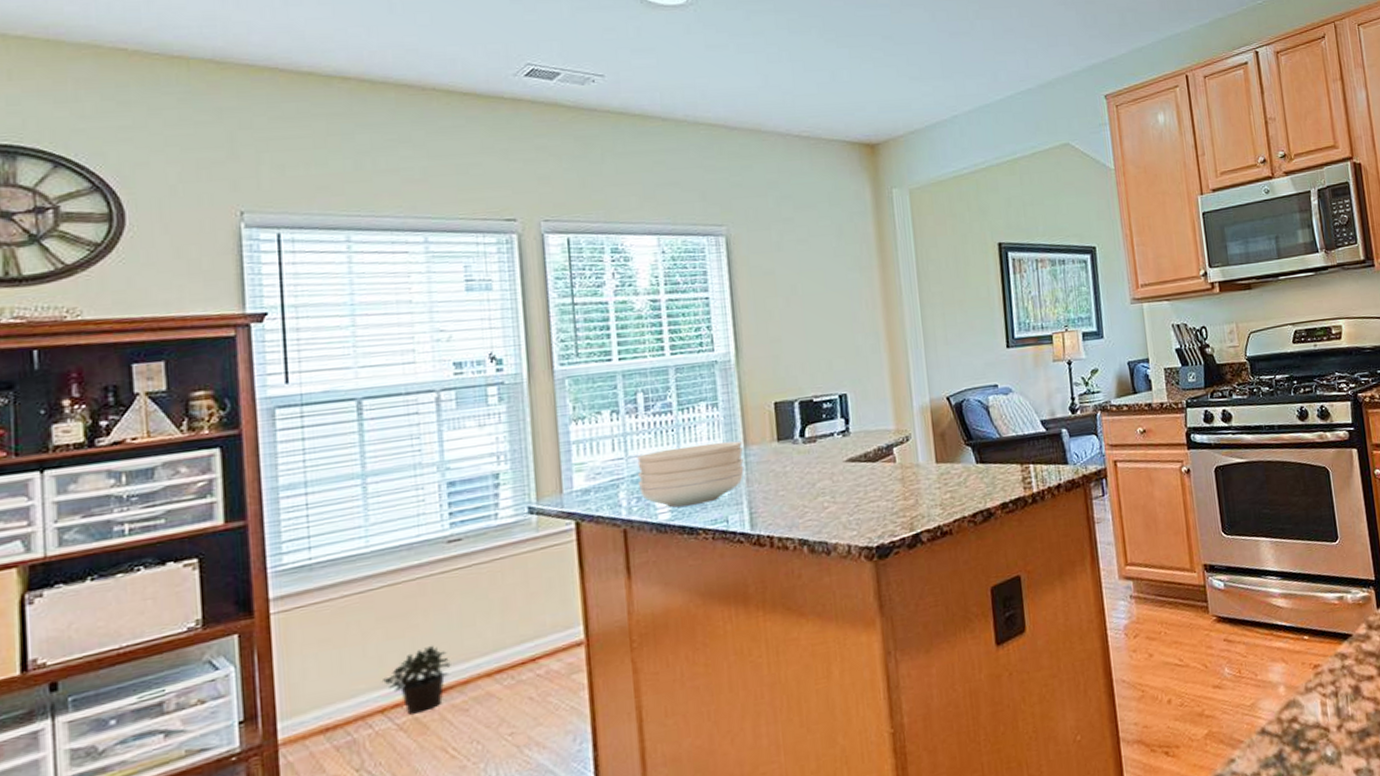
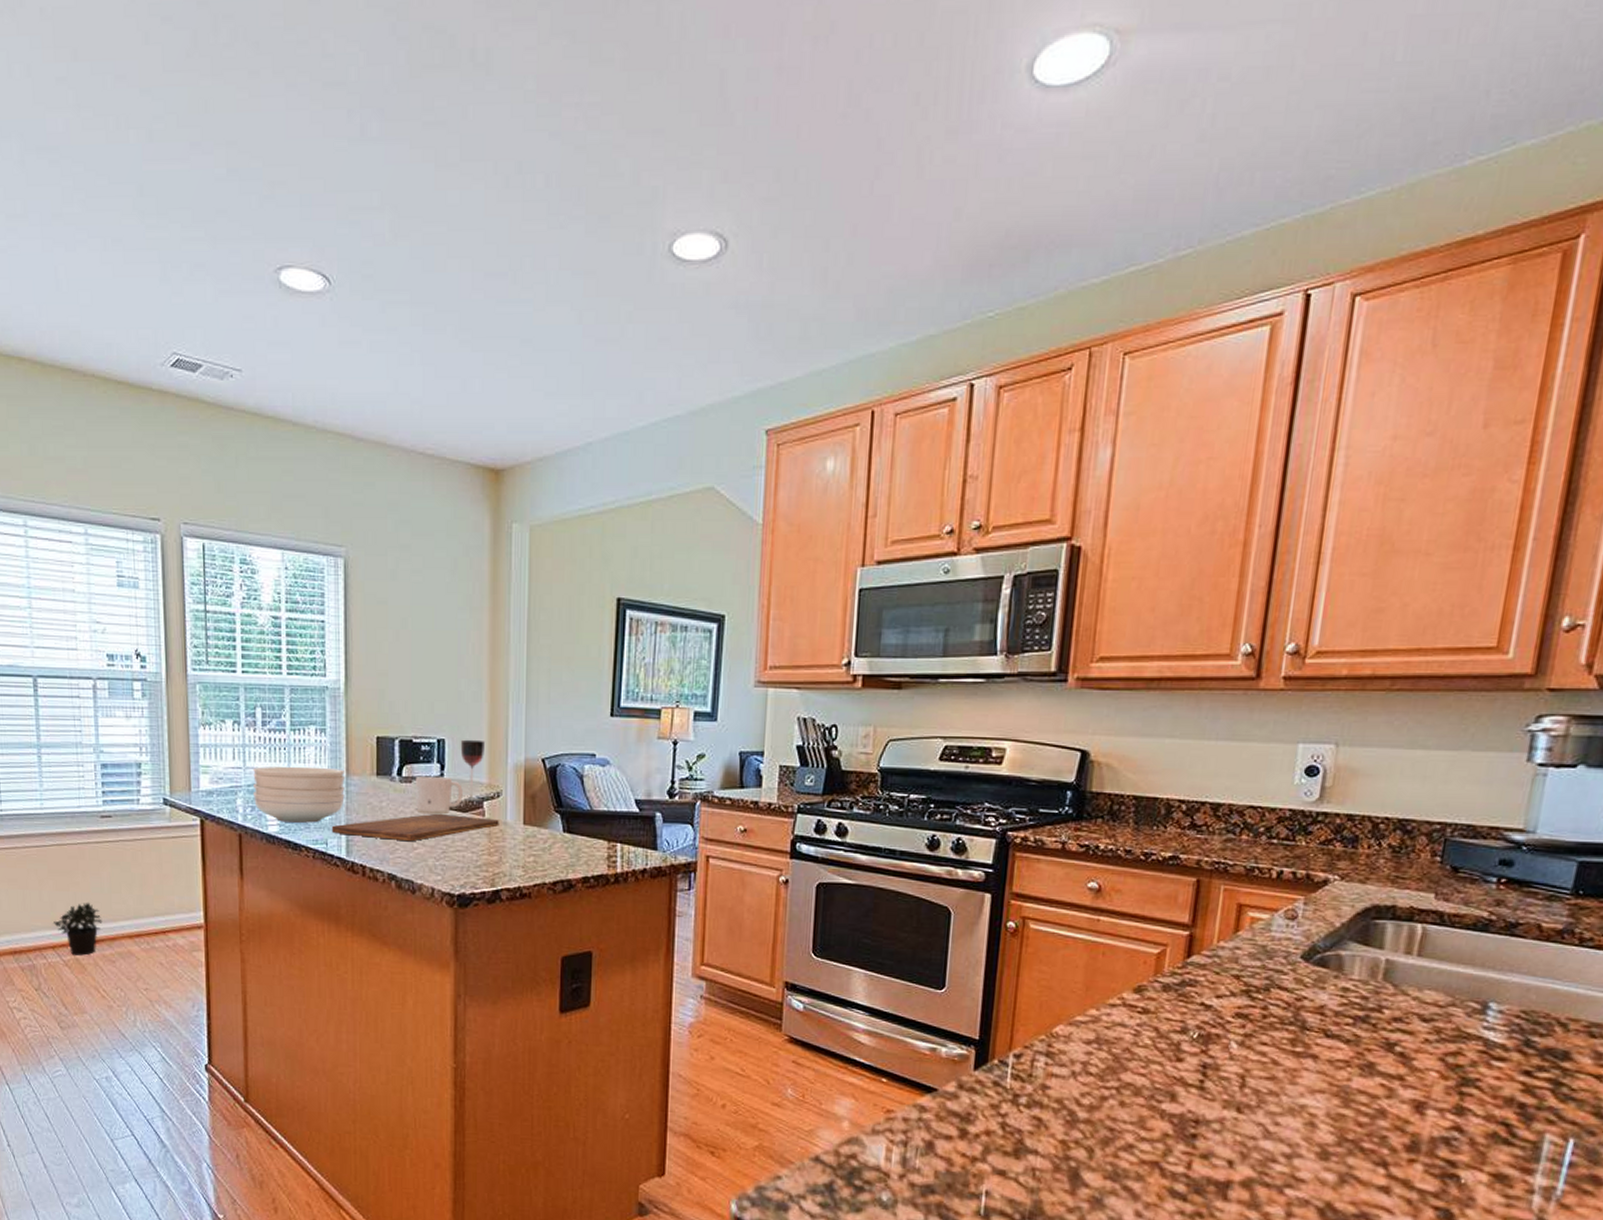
cutting board: none [731,463,912,509] -> present [331,813,499,842]
mug: none [820,429,871,472] -> present [416,775,463,815]
wineglass: none [862,388,892,451] -> present [460,739,486,802]

